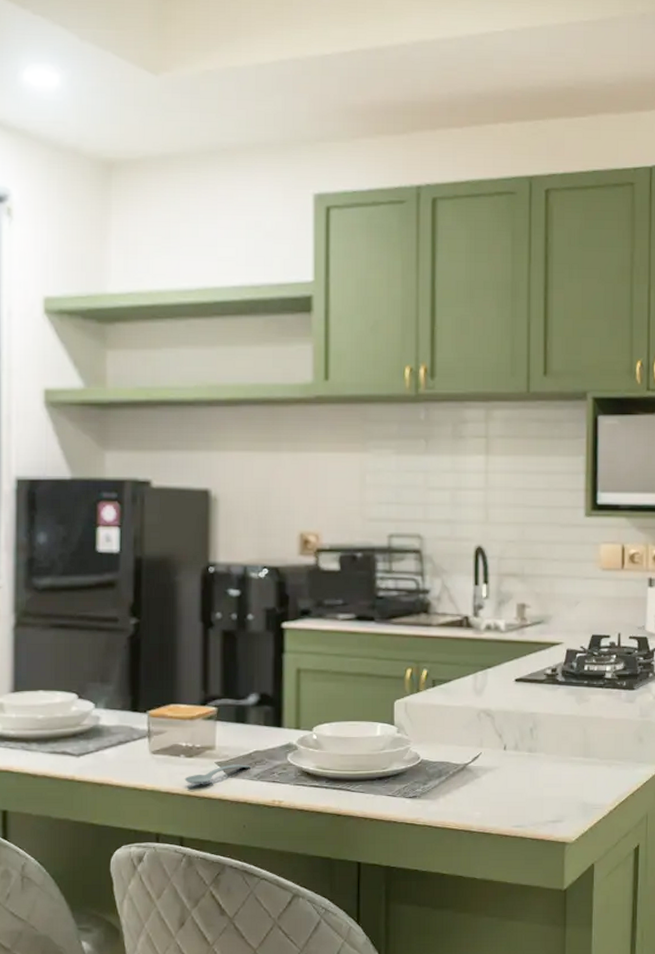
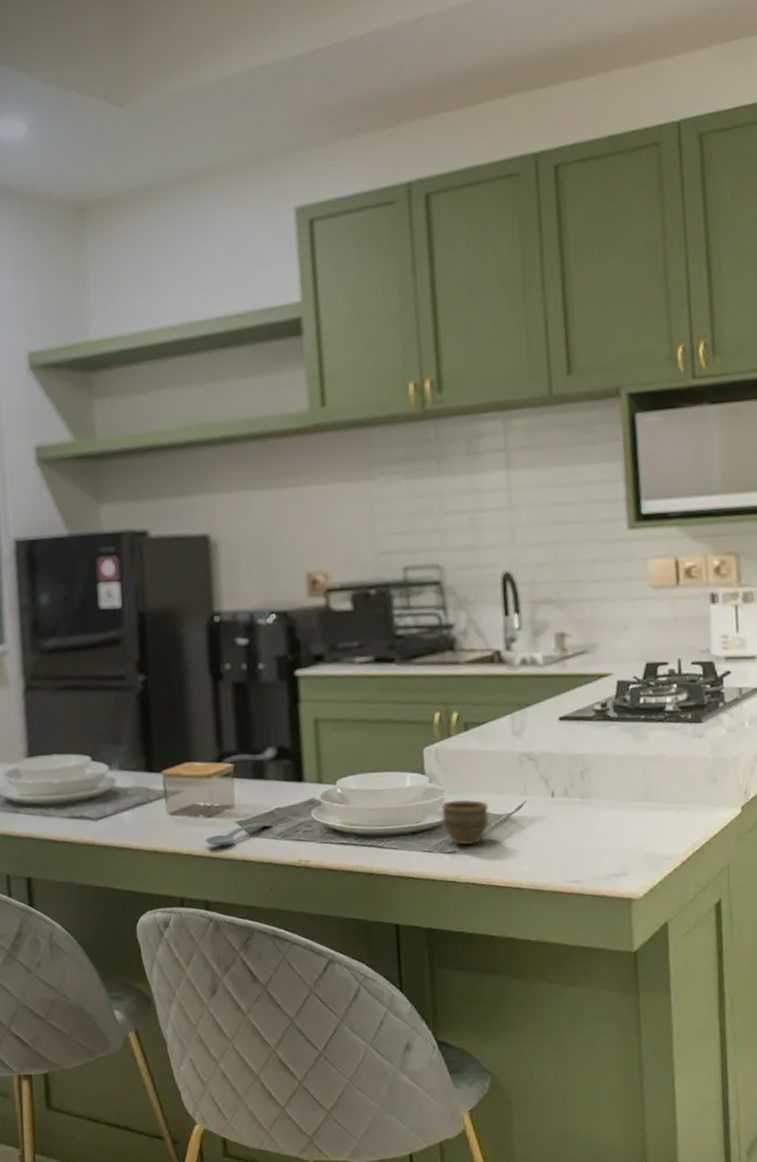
cup: none [407,749,449,791] -> present [441,799,489,846]

